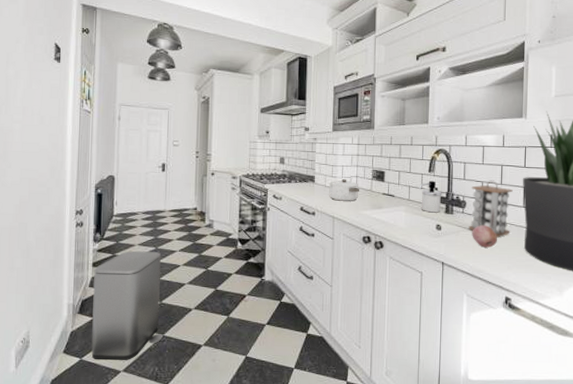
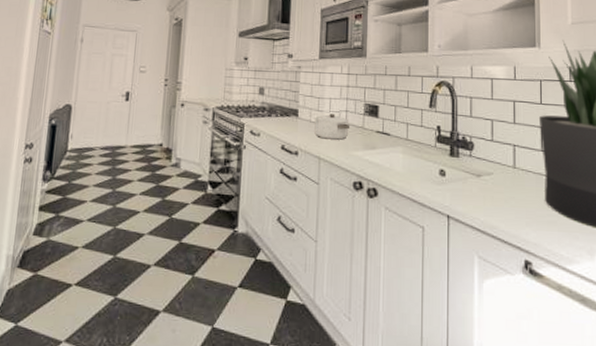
pedal bin: present [91,250,163,360] -> none [29,192,119,328]
soap dispenser: present [419,180,442,213] -> none [418,117,445,156]
spice rack: present [469,180,513,237] -> none [478,118,528,186]
fruit: present [472,225,497,248] -> none [482,171,512,199]

